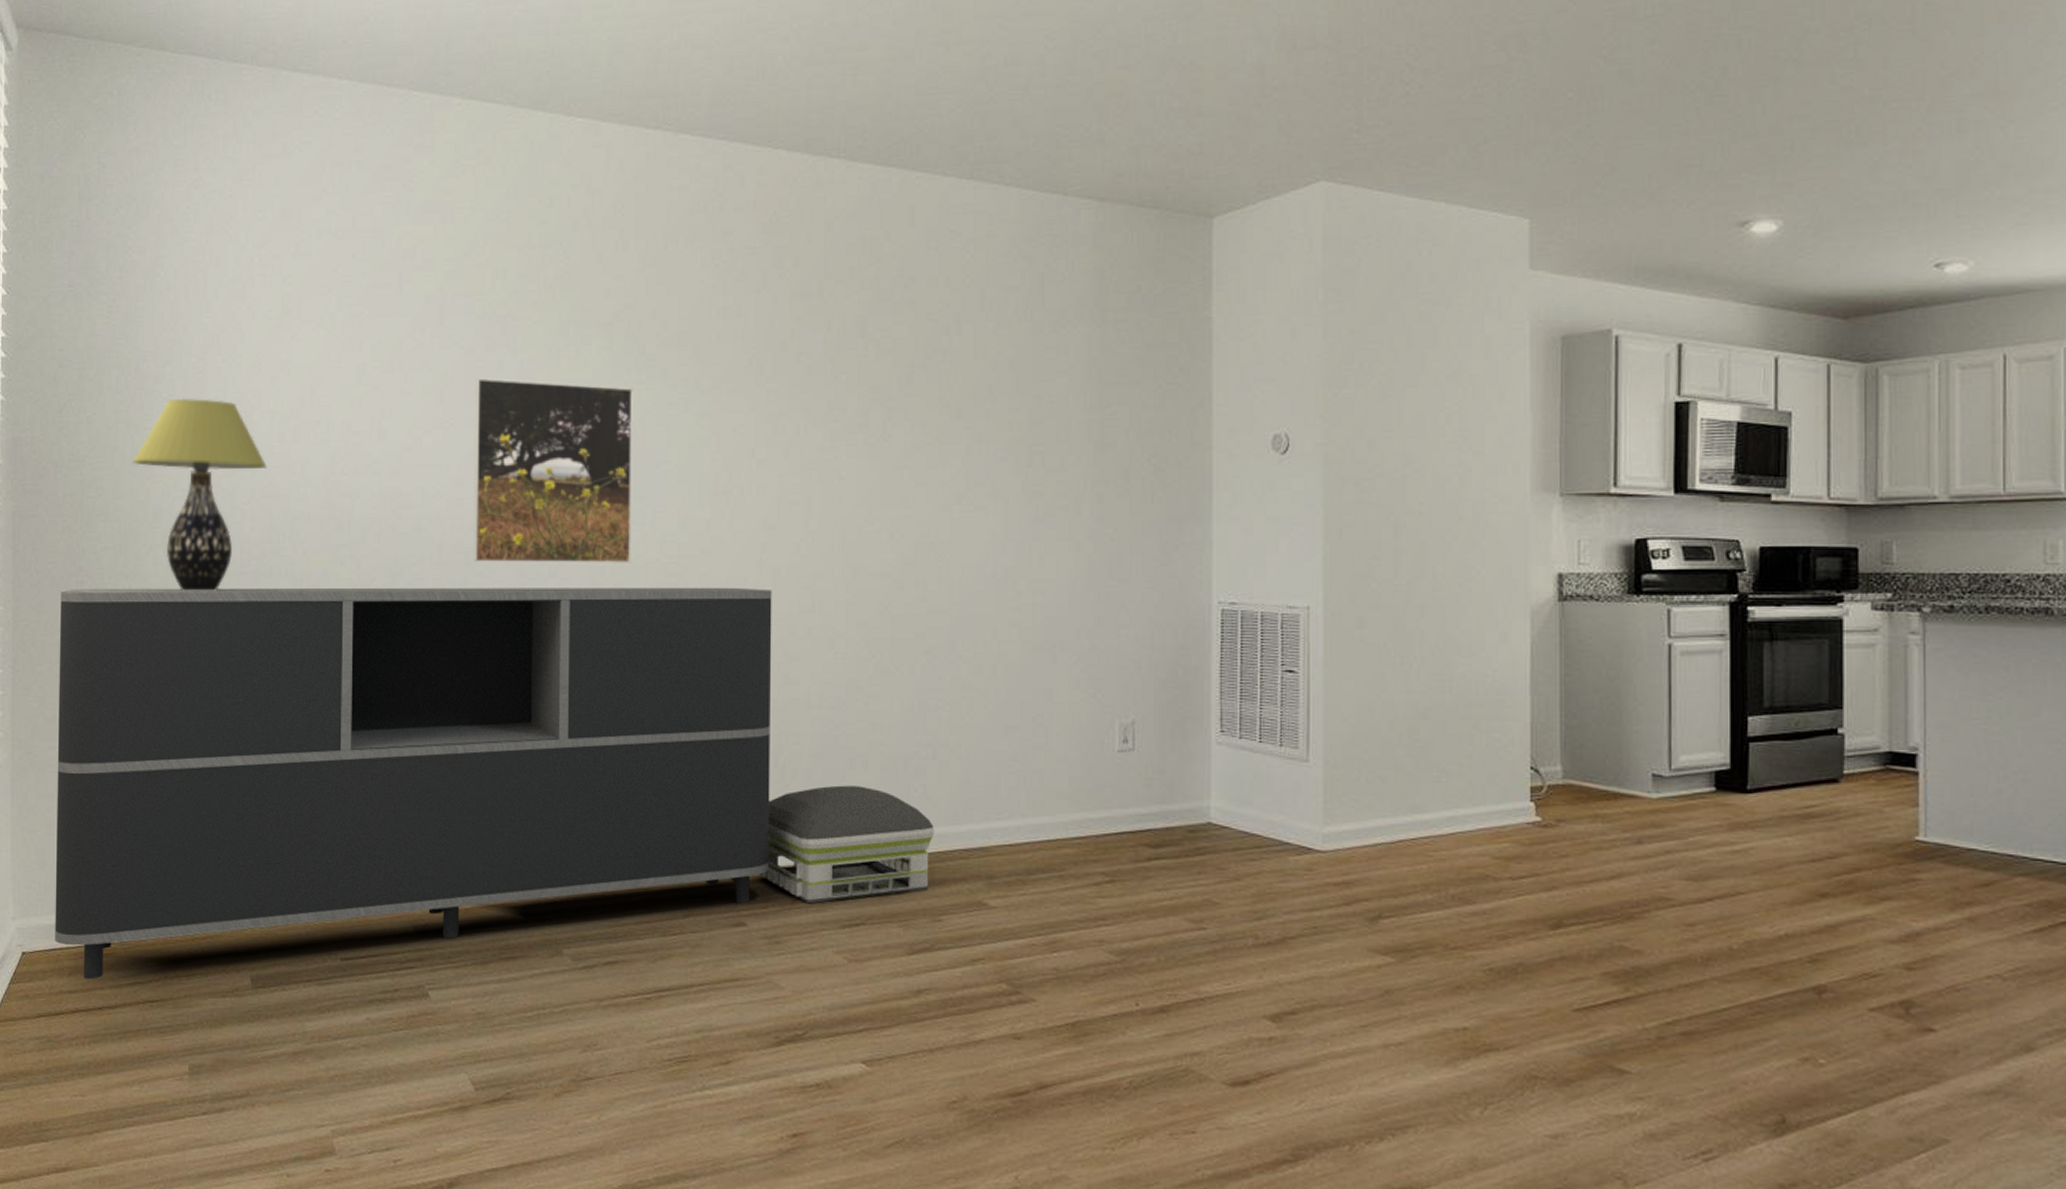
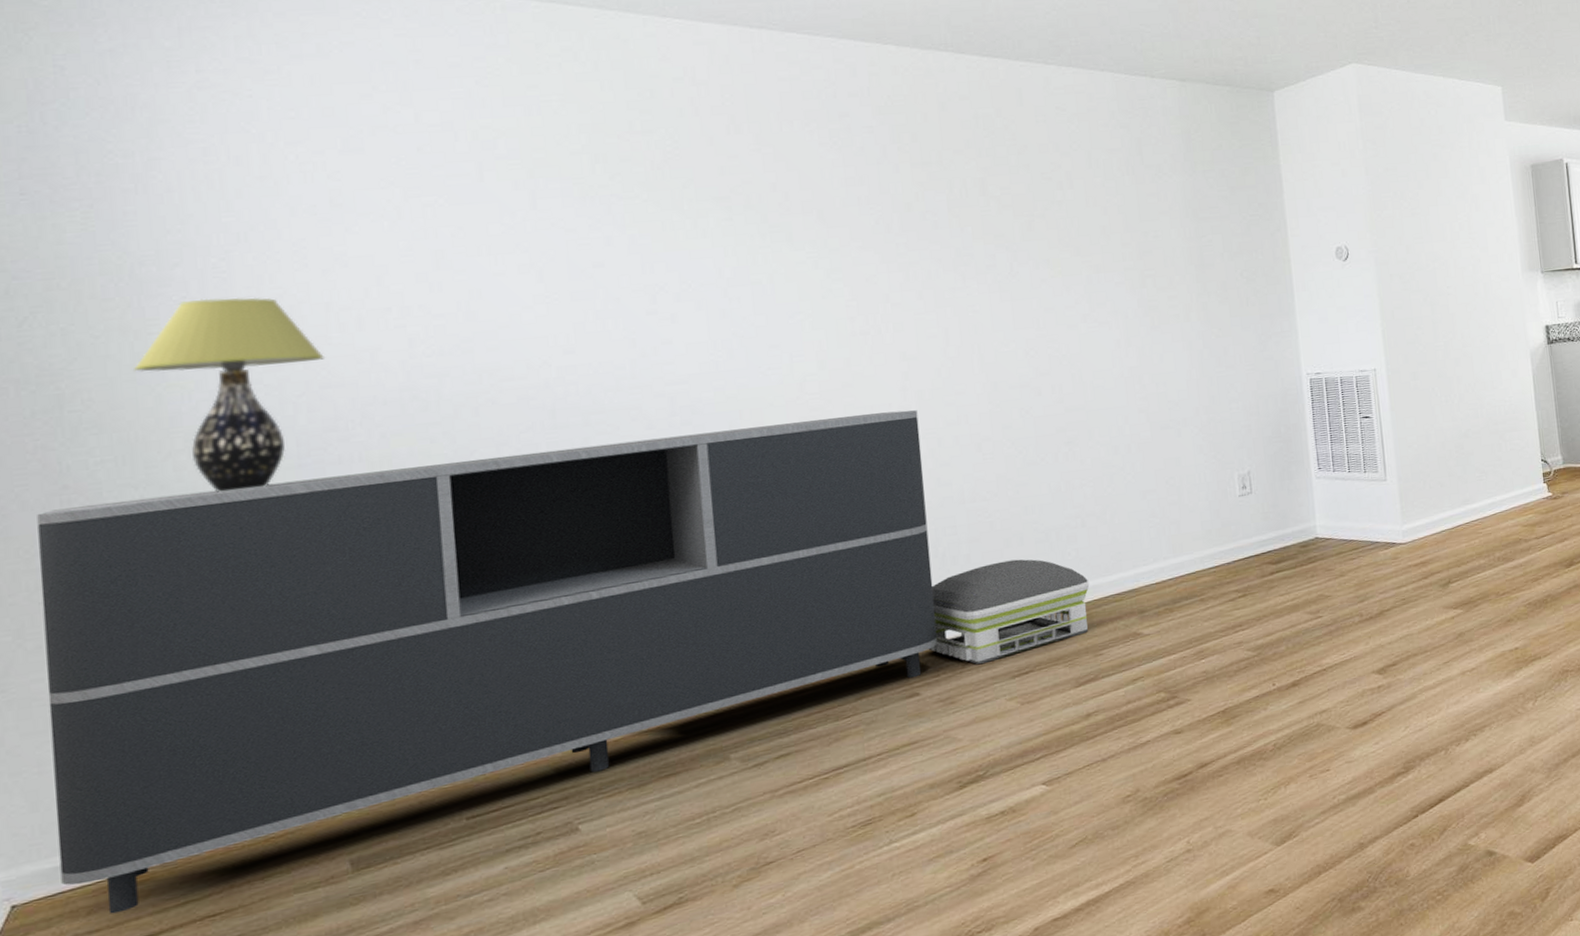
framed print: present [474,377,633,563] -> none [580,251,771,422]

